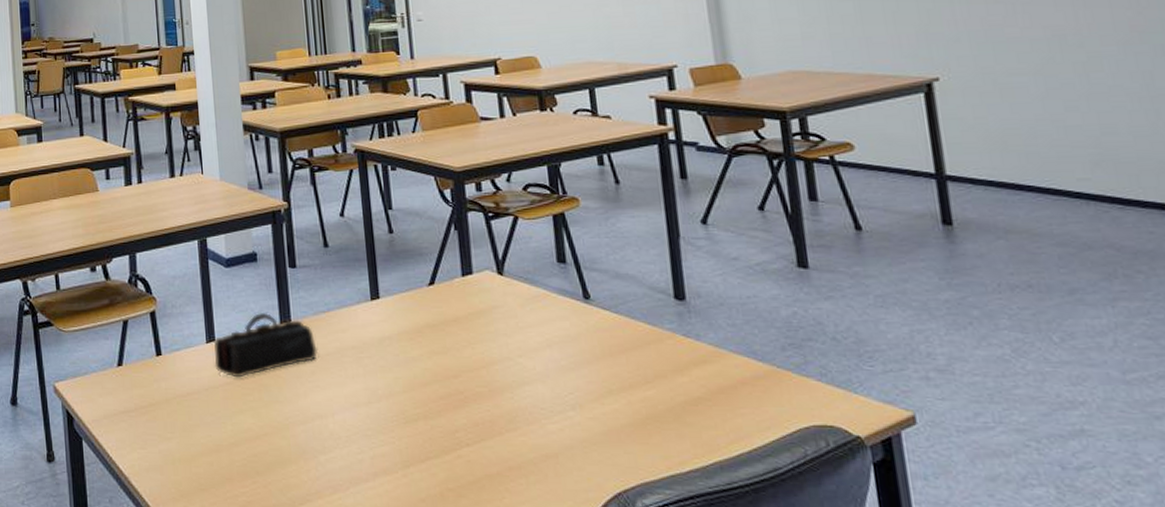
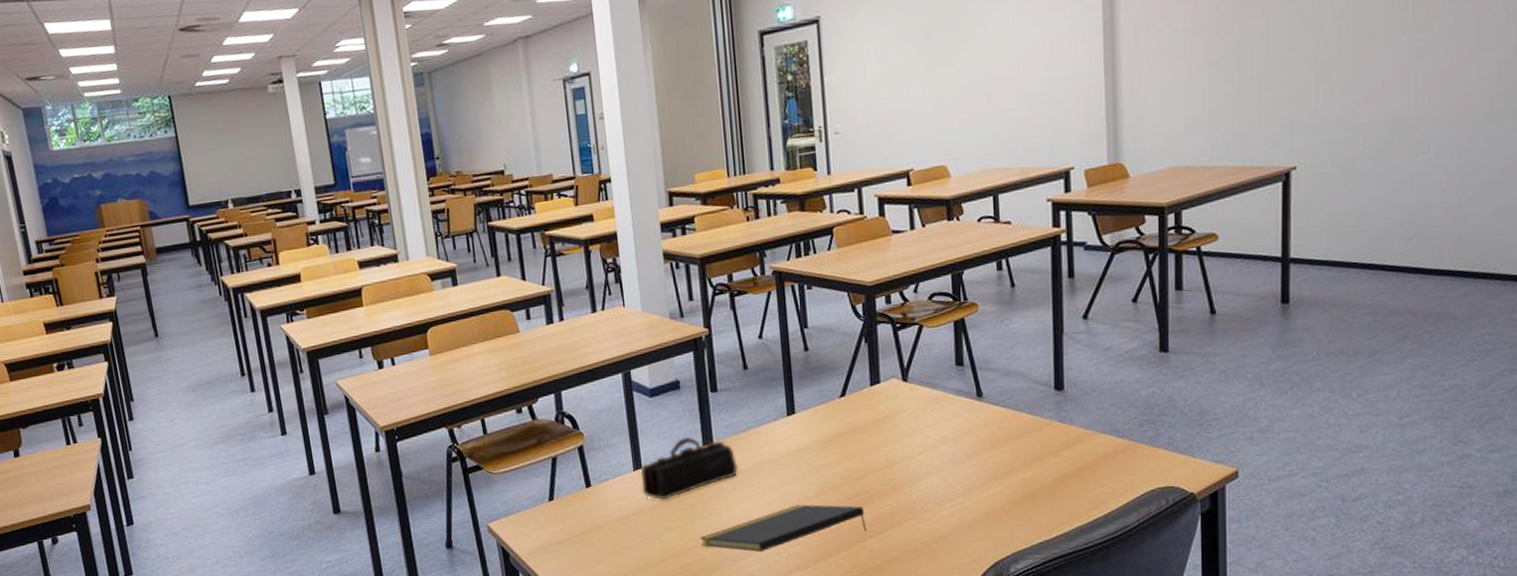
notepad: none [275,399,463,447] -> present [699,504,868,552]

